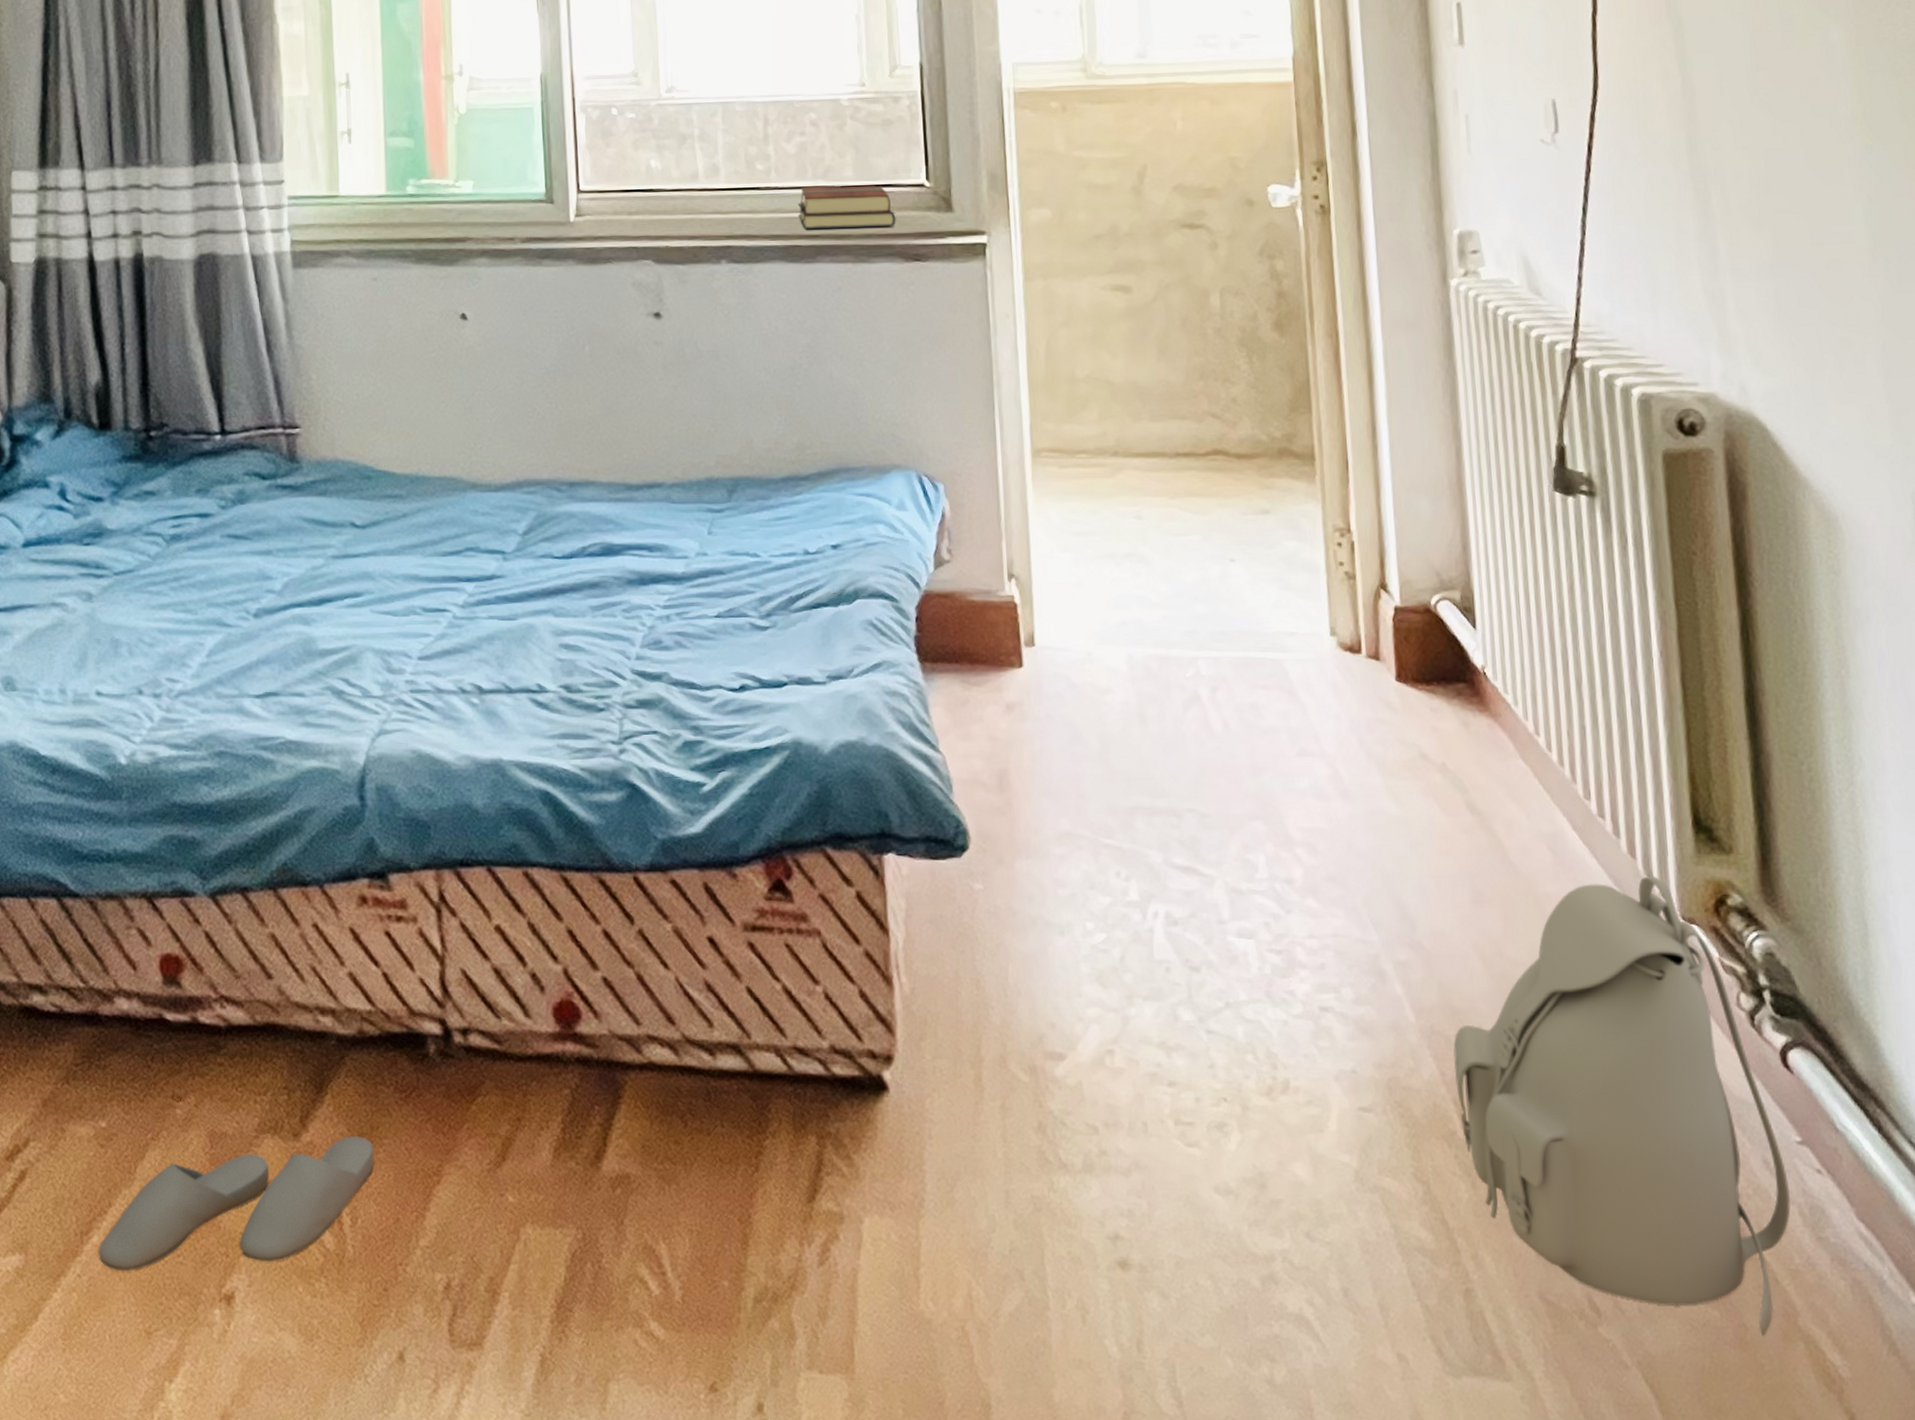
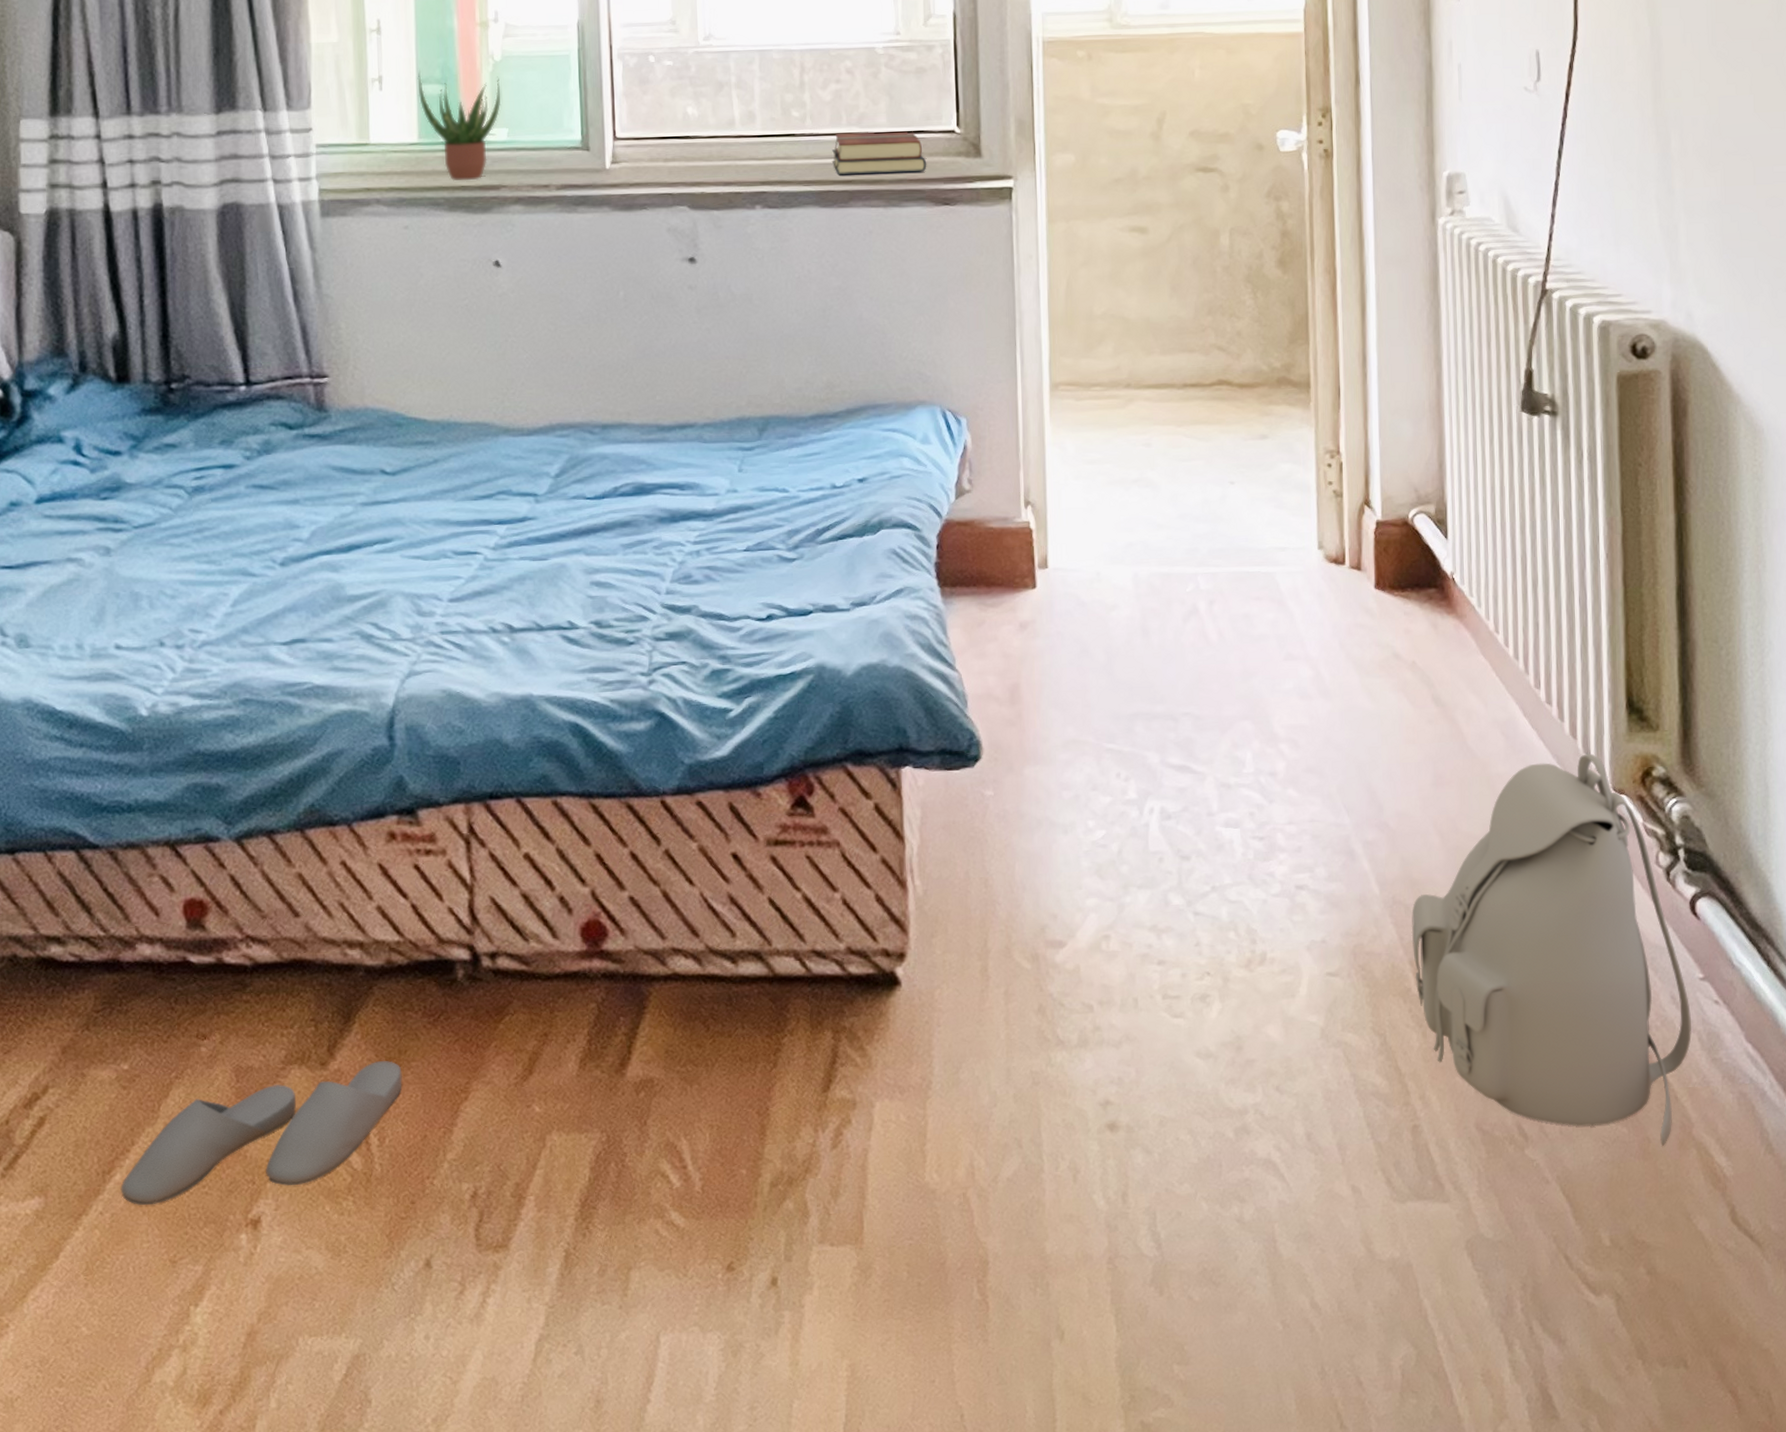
potted plant: none [385,123,467,234] -> present [417,70,502,182]

